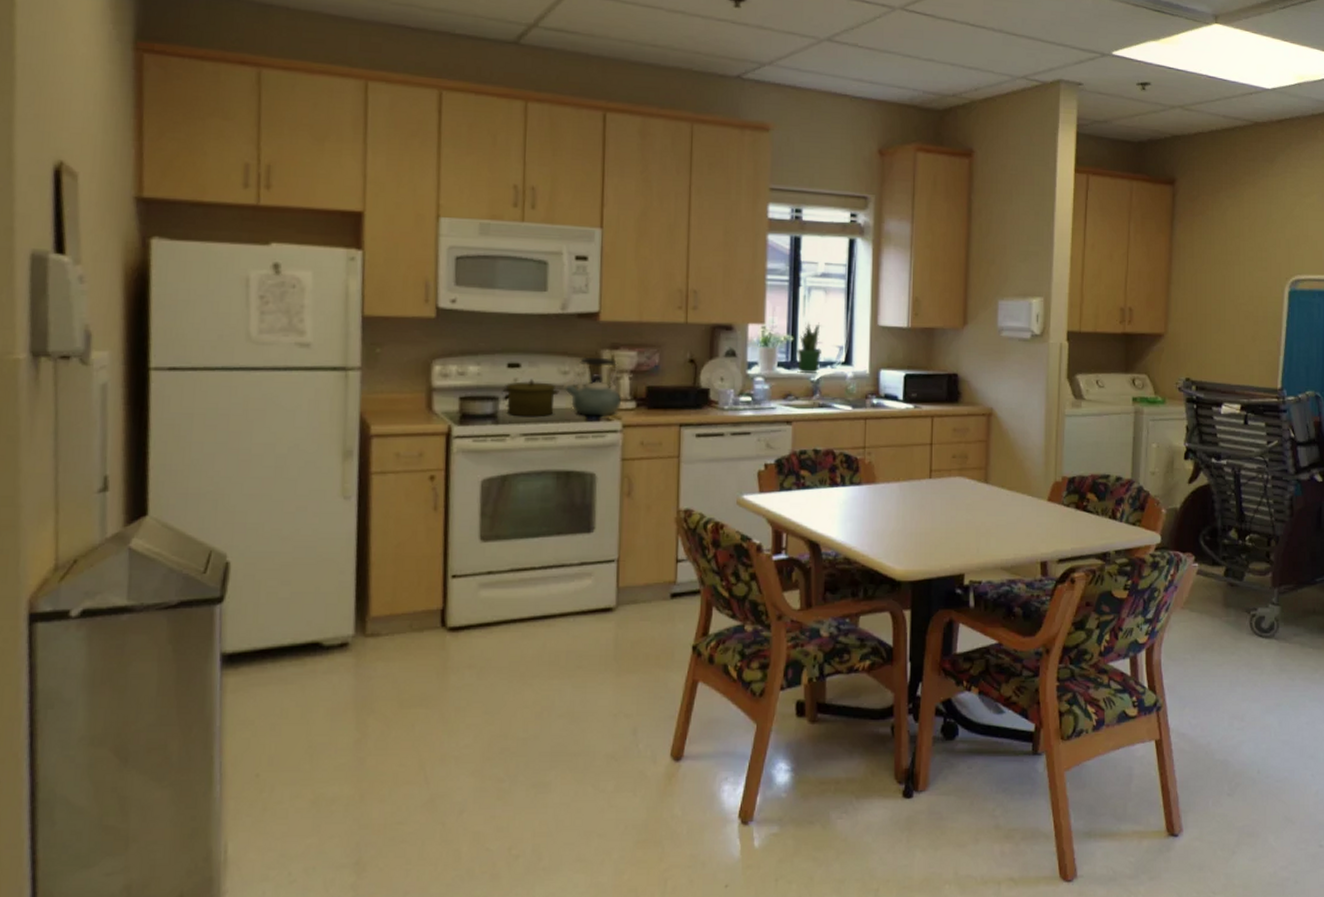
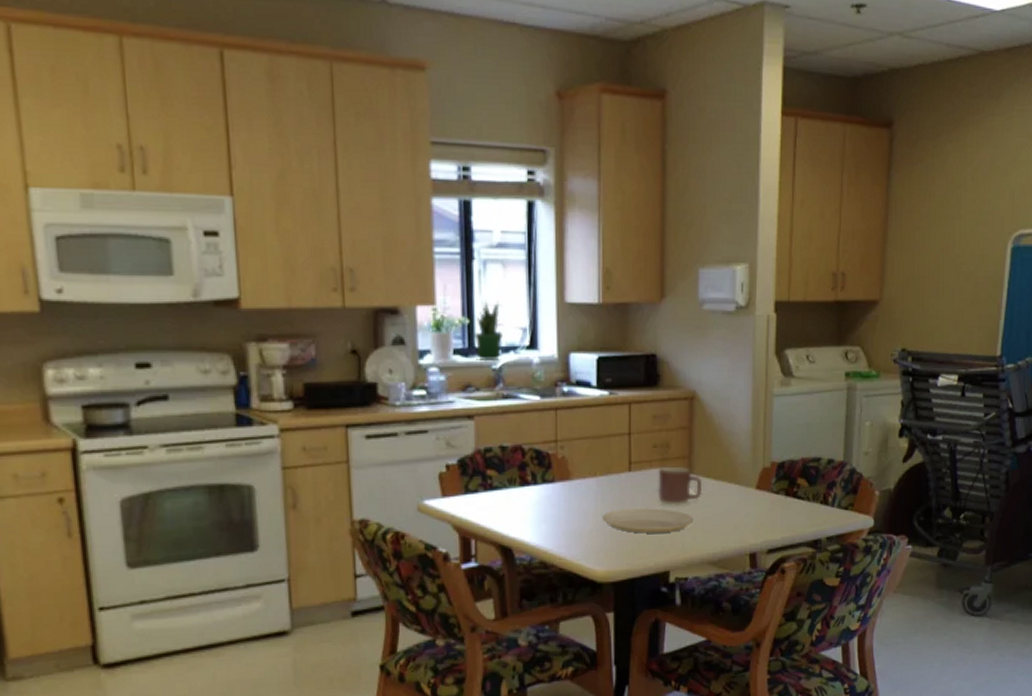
cooking pot: present [503,379,559,417] -> none [134,381,201,425]
kettle: present [562,356,621,416] -> none [204,351,275,421]
plate: none [903,513,988,537] -> present [602,508,694,534]
mug: none [955,475,996,514] -> present [657,466,702,507]

